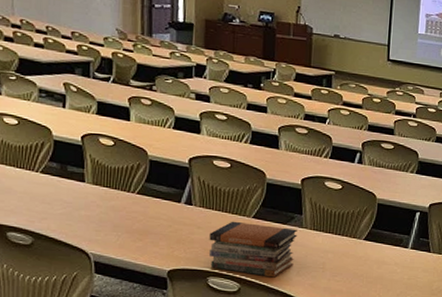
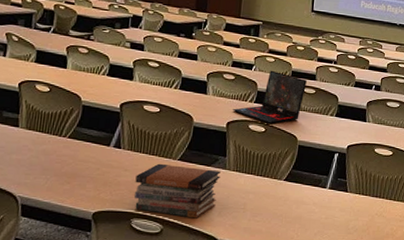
laptop: none [307,124,384,181] -> present [233,70,307,124]

